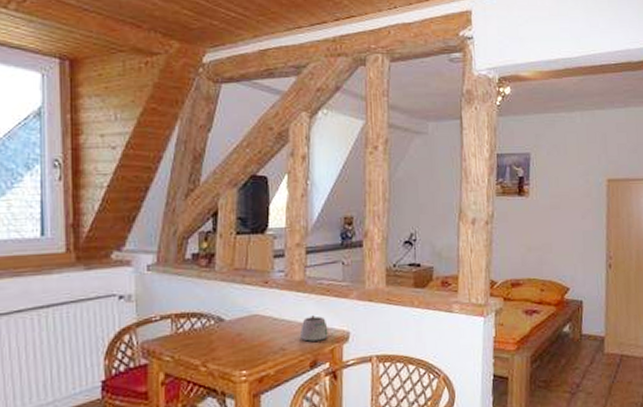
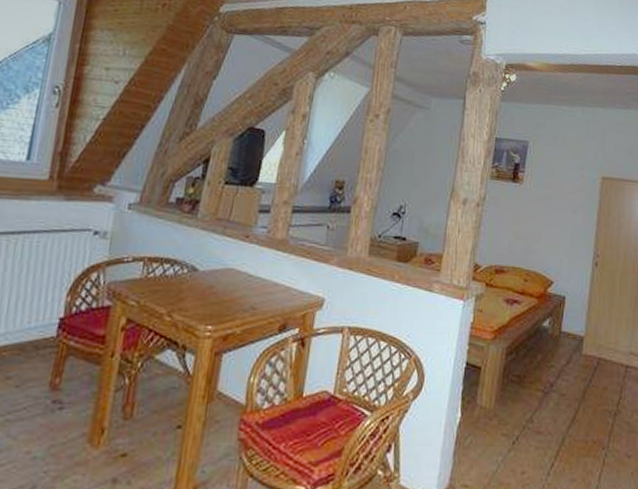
mug: present [300,315,333,342] -> none [274,277,307,304]

